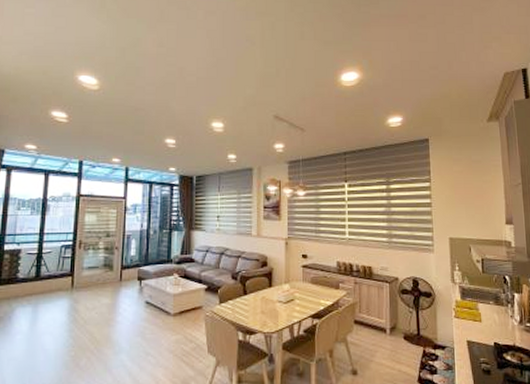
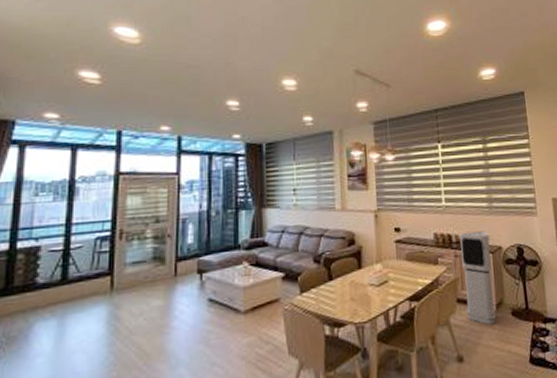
air purifier: none [360,262,390,345] -> present [460,230,497,325]

